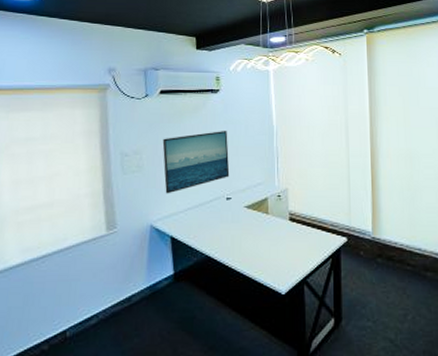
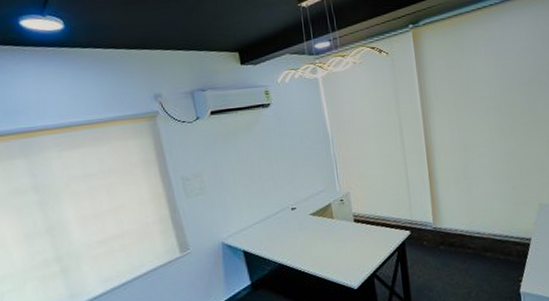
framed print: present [162,131,230,194] -> none [221,144,292,212]

